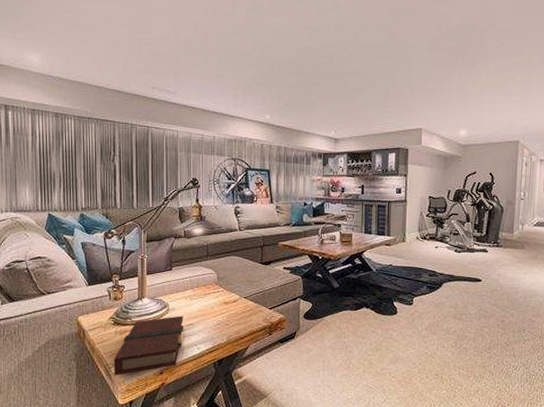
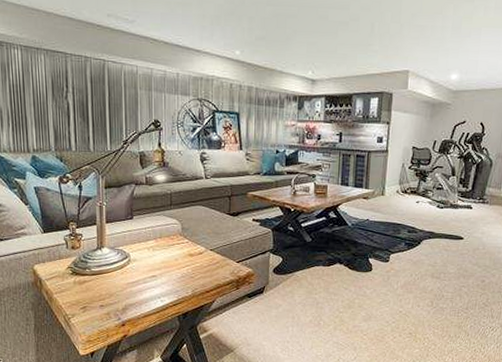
book: present [113,316,183,376] -> none [73,267,146,327]

